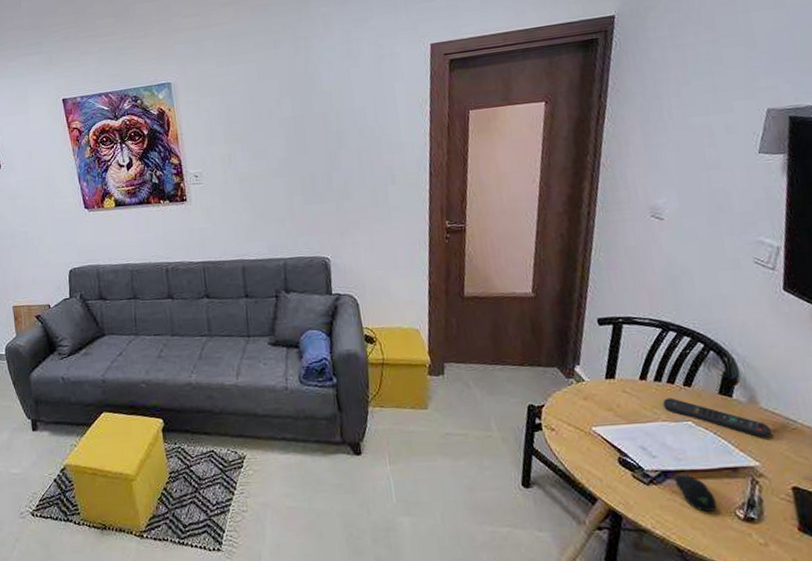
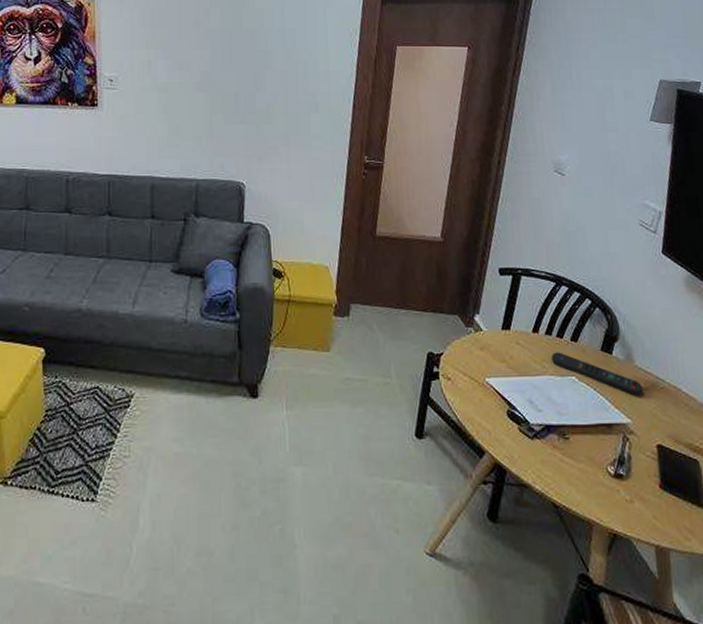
computer mouse: present [675,475,717,512] -> none [557,430,592,468]

